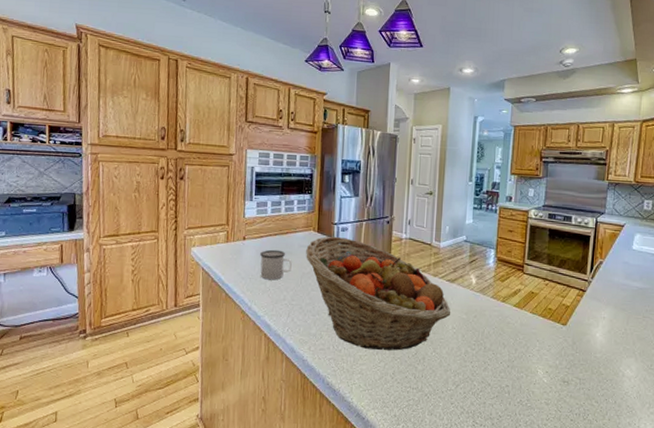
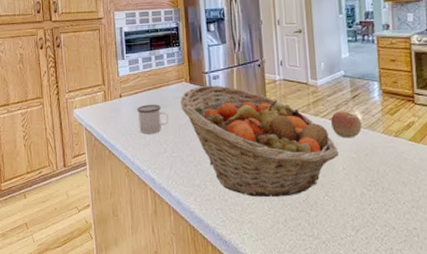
apple: none [448,273,475,300] -> present [331,111,362,138]

